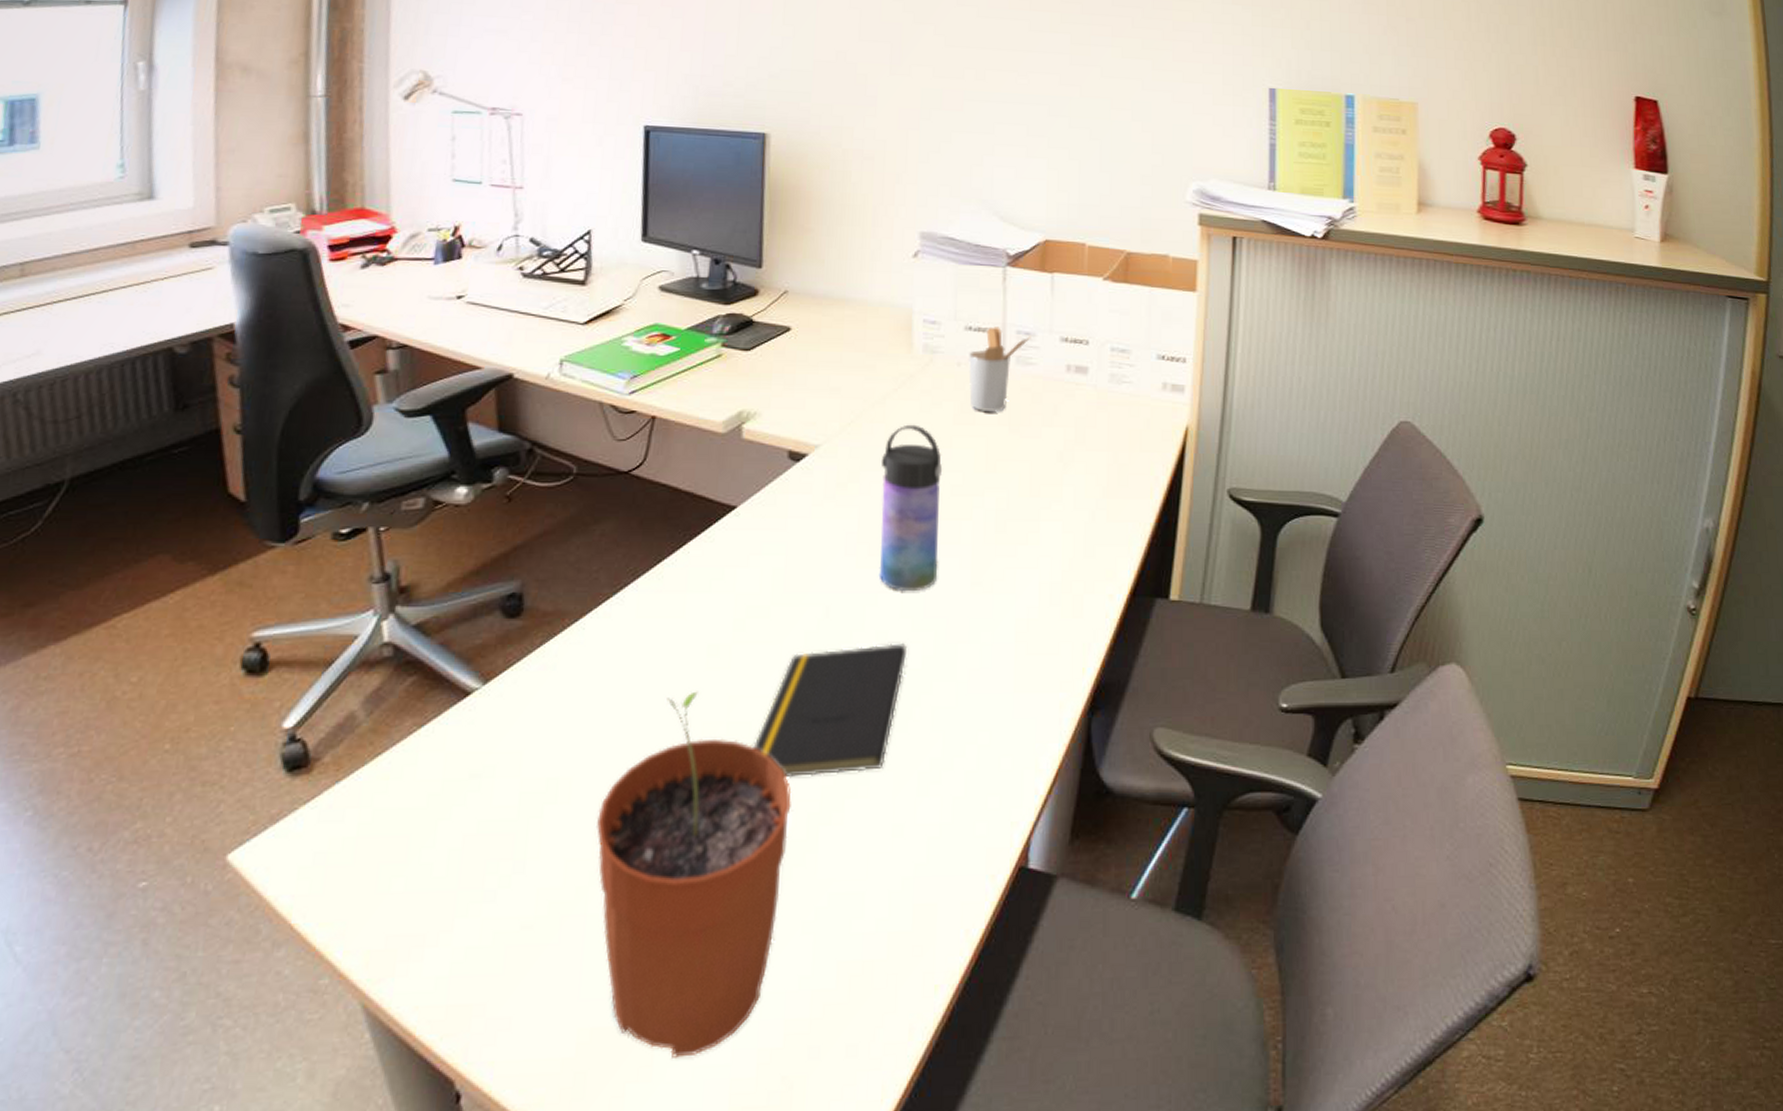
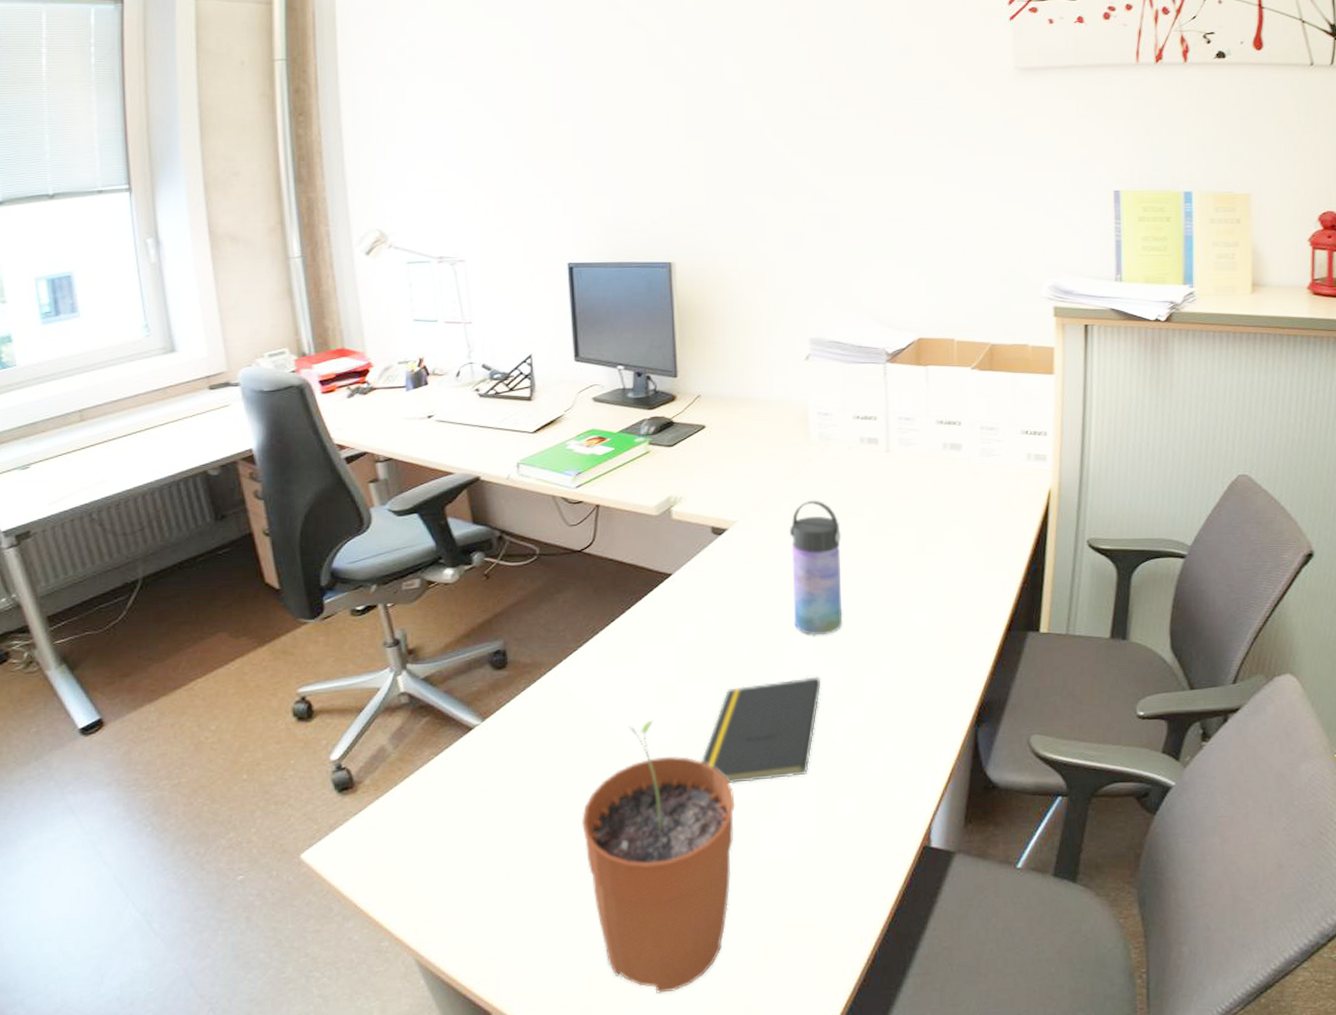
utensil holder: present [968,327,1031,413] -> none [857,415,911,487]

